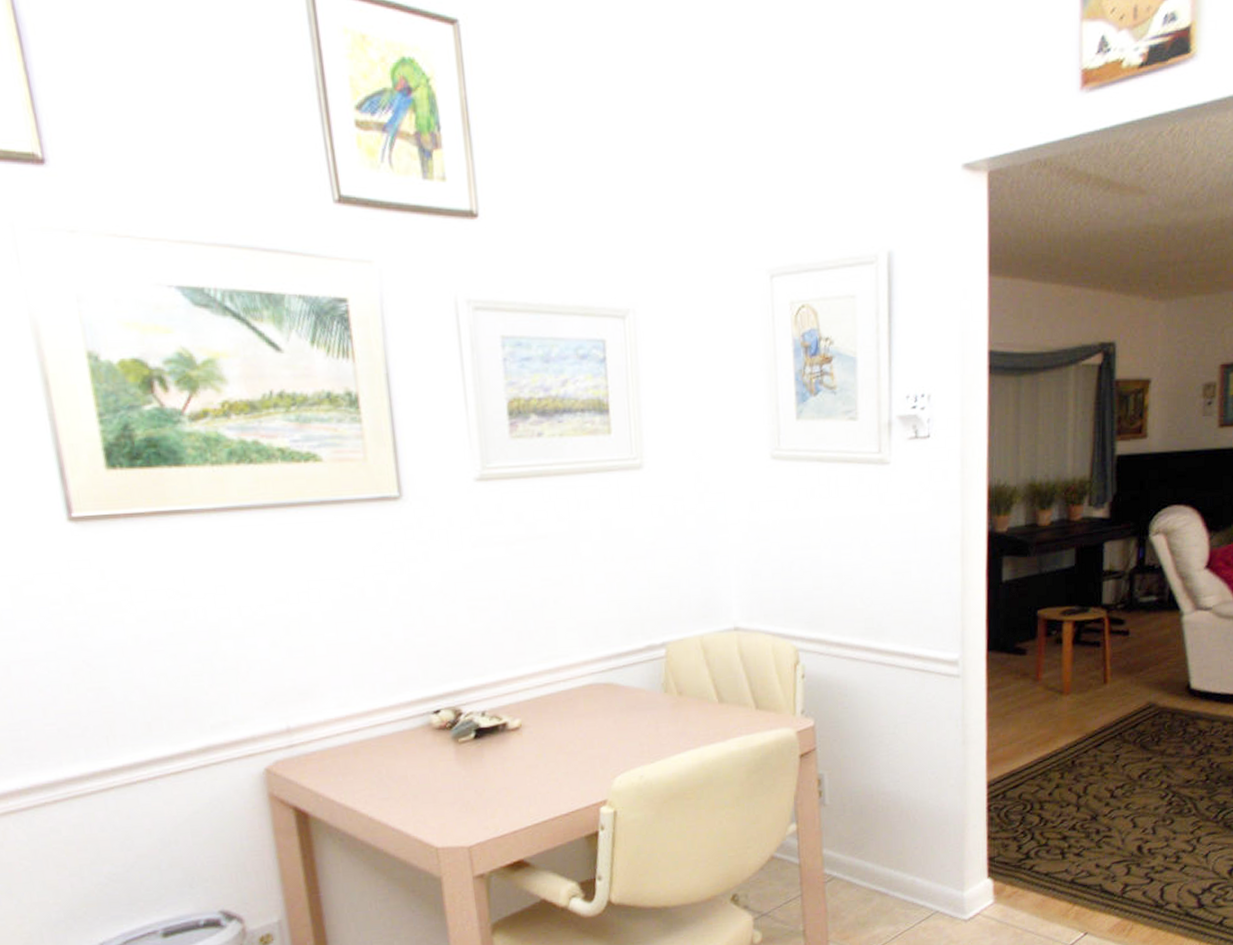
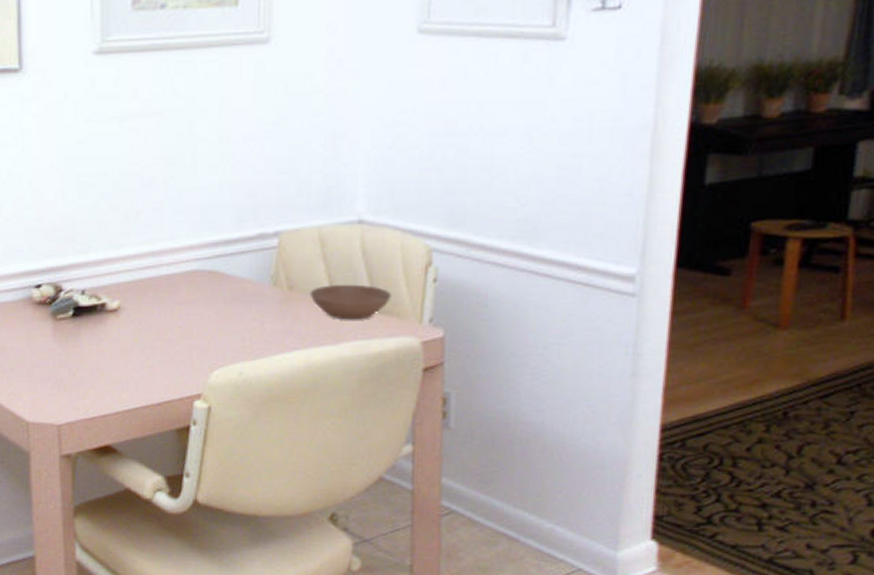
bowl: none [697,685,768,718] -> present [310,284,392,320]

